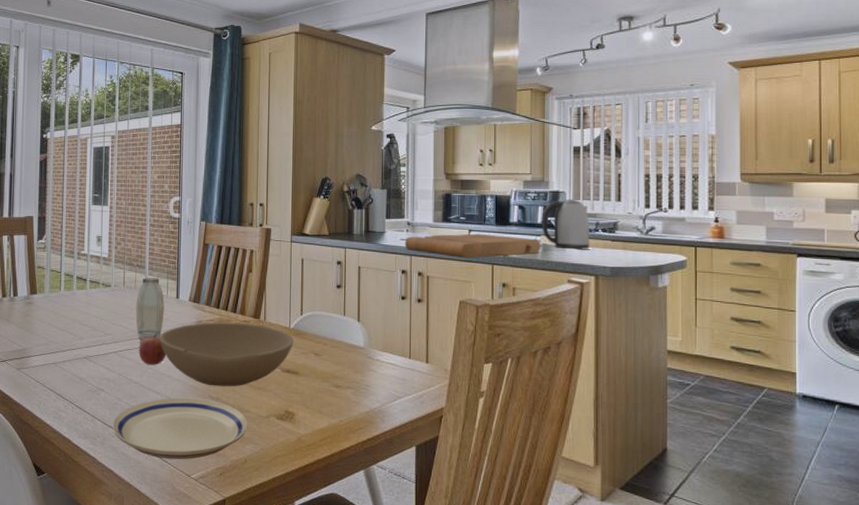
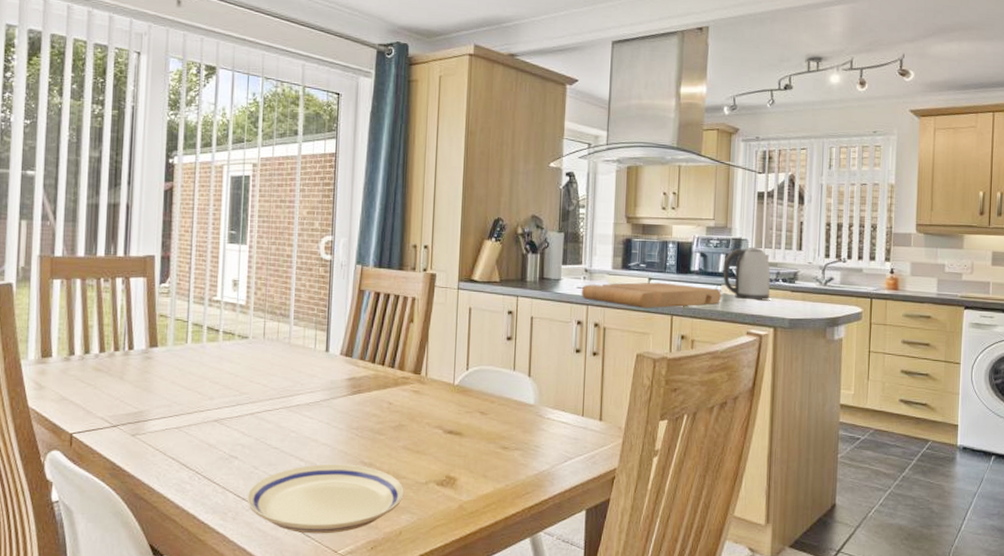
vase: present [135,278,165,344] -> none [277,328,312,404]
fruit: present [139,335,167,365] -> none [280,393,313,428]
bowl: present [159,322,293,387] -> none [305,378,458,451]

